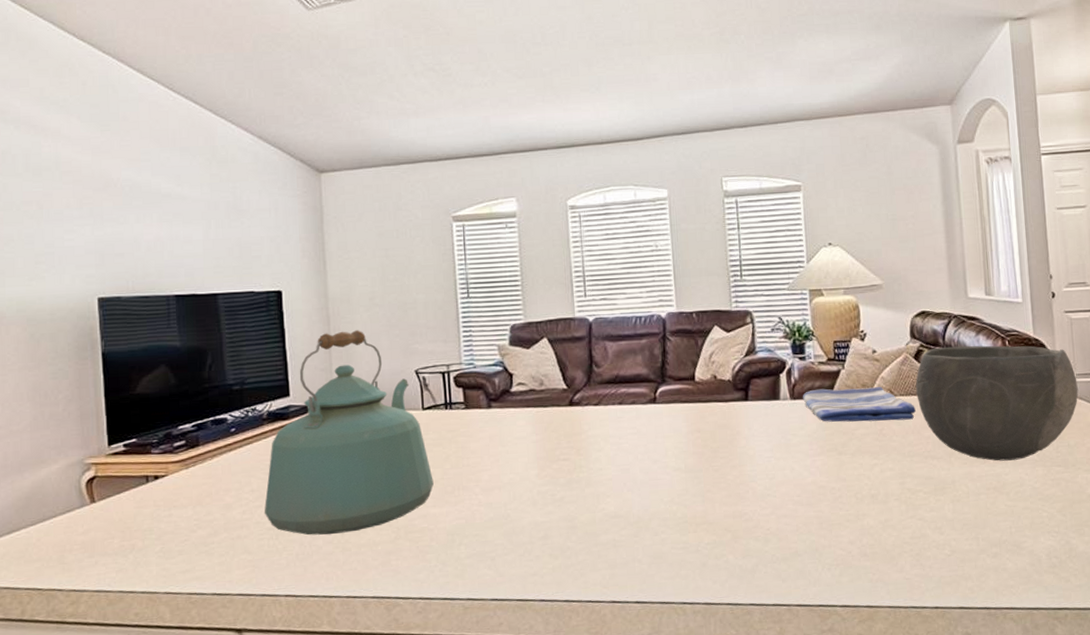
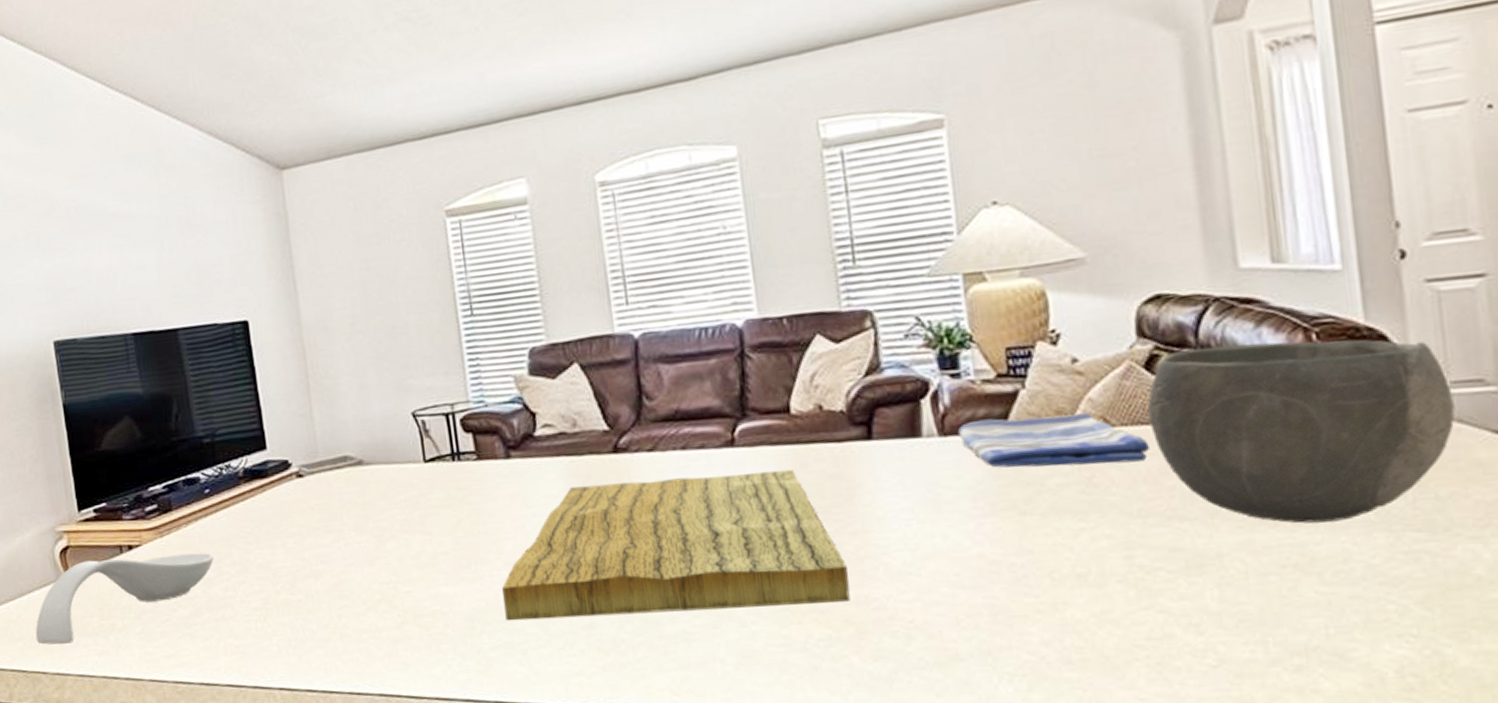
spoon rest: none [54,482,234,565] -> present [35,553,214,645]
kettle: present [264,330,434,535] -> none [248,364,444,618]
cutting board: none [479,420,729,535] -> present [502,469,850,621]

